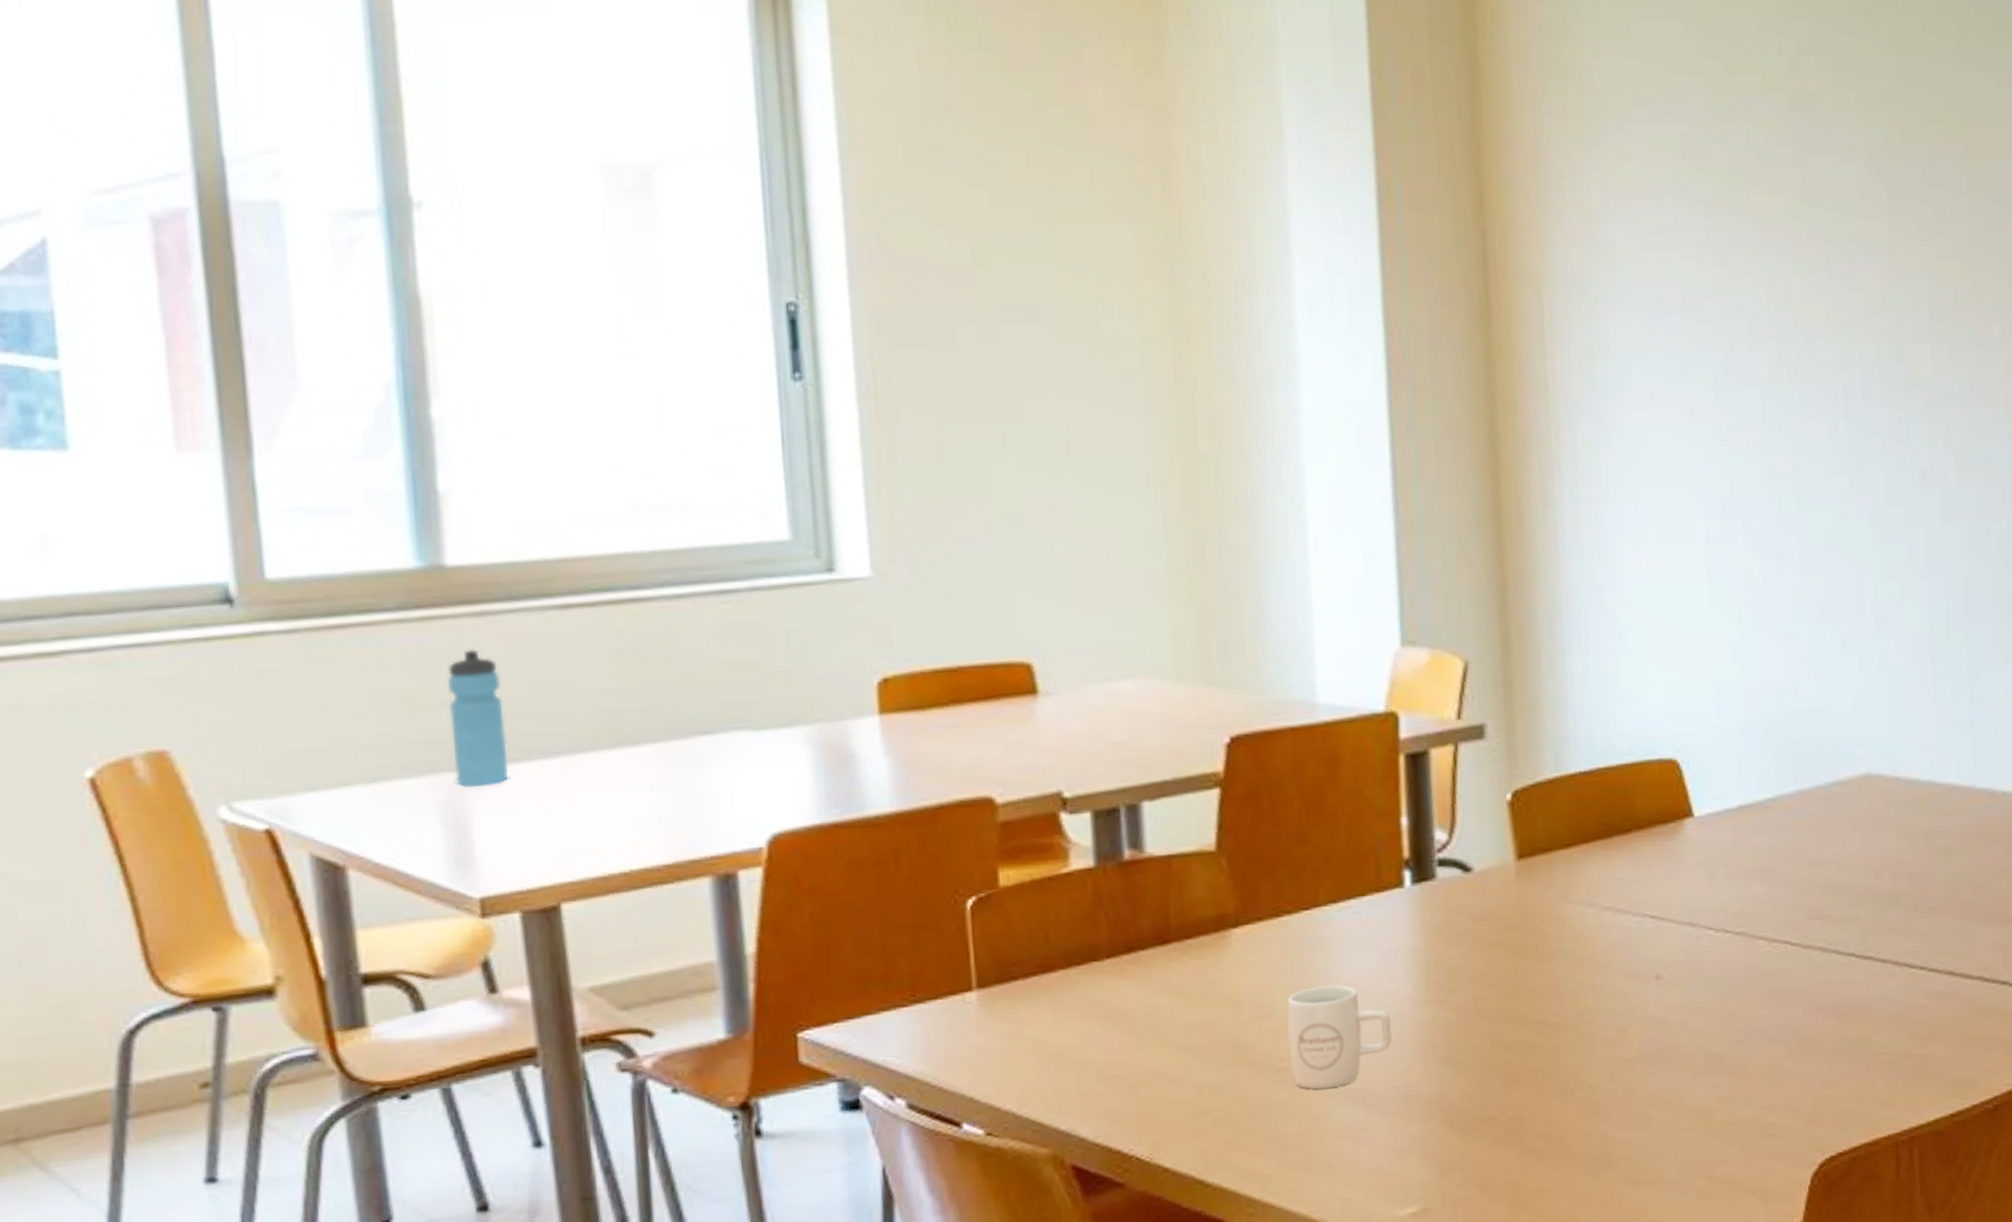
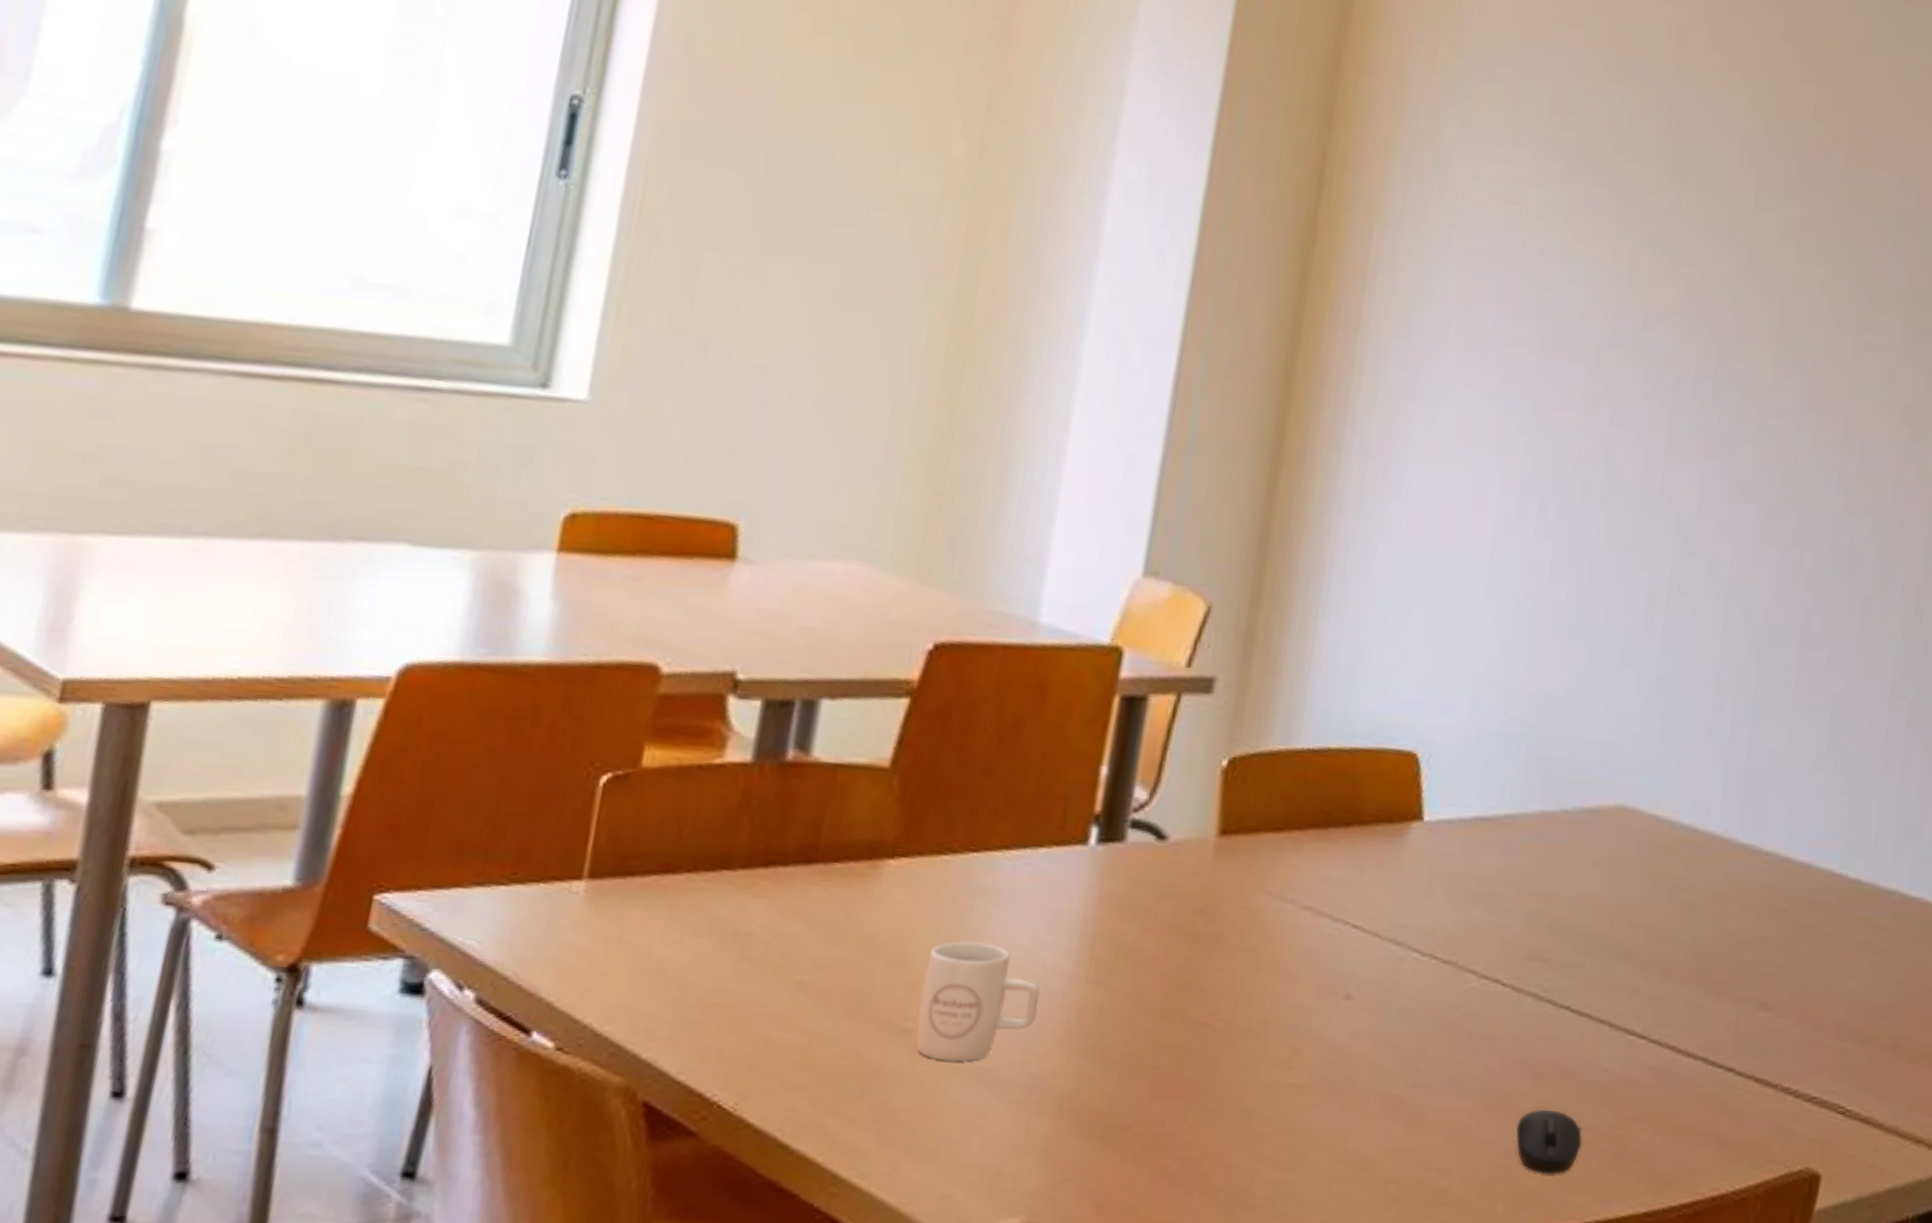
water bottle: present [447,649,509,789] -> none [74,403,155,558]
computer mouse: none [1826,1041,1887,1096] -> present [1515,1108,1583,1174]

